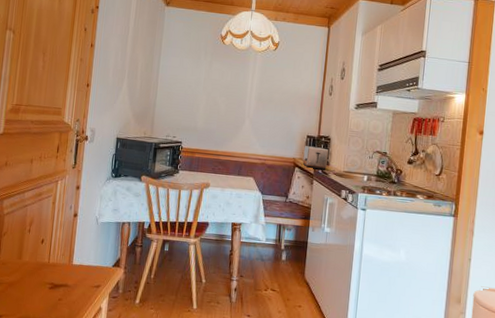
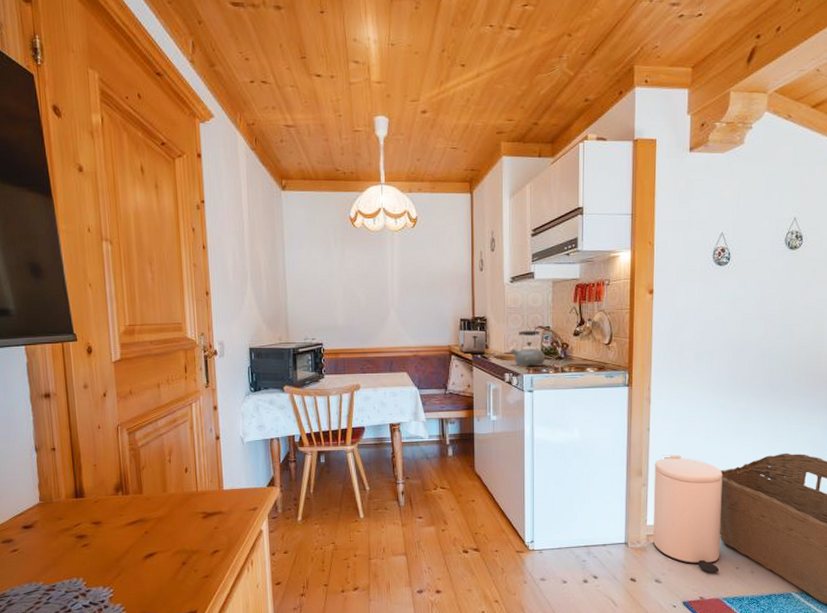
kettle: none [347,153,381,188] -> present [508,330,546,367]

